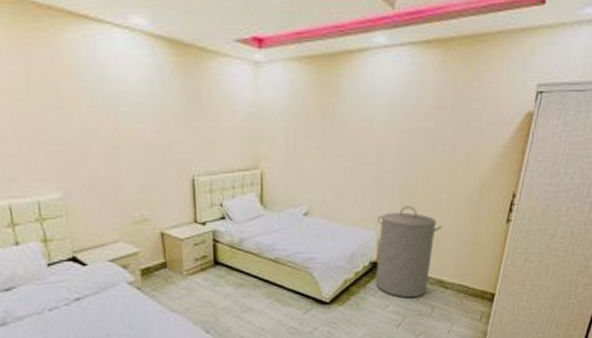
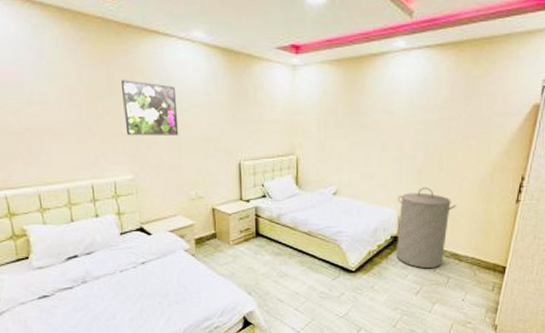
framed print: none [43,76,118,145] -> present [122,80,179,136]

